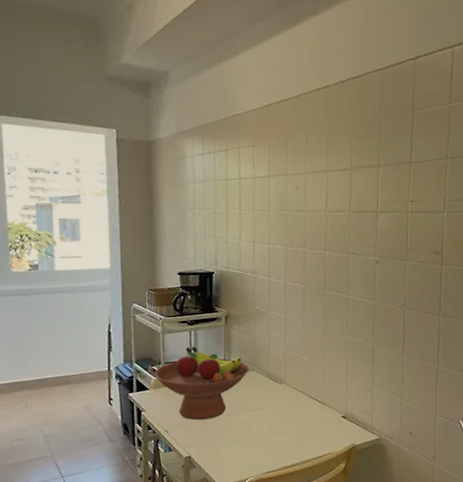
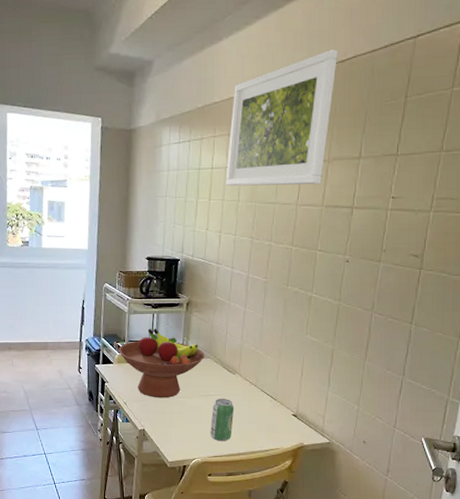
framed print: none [254,67,351,196] -> present [226,49,339,187]
beverage can: none [261,410,285,456] -> present [210,399,235,442]

